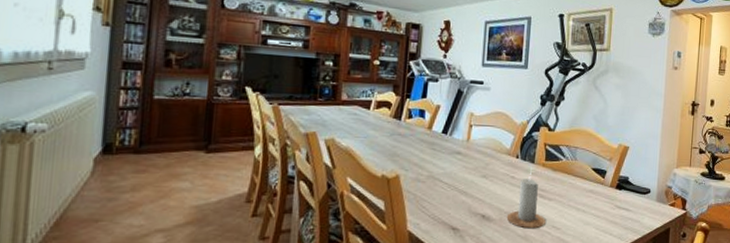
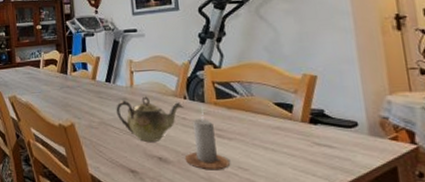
teapot: none [447,152,515,199] -> present [116,96,184,142]

